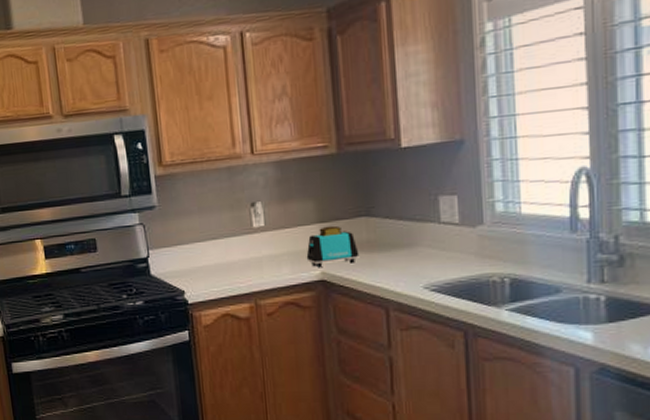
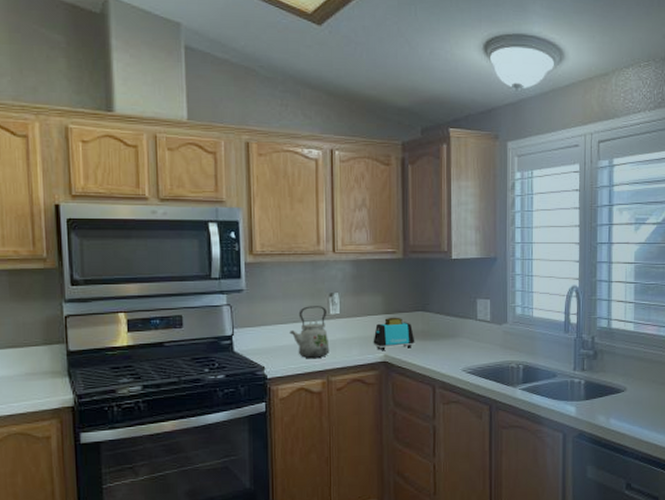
kettle: none [209,218,256,279] -> present [289,306,330,358]

